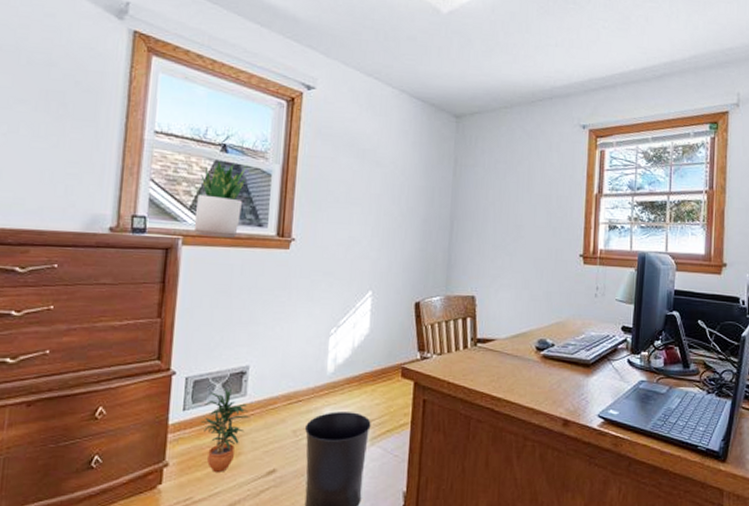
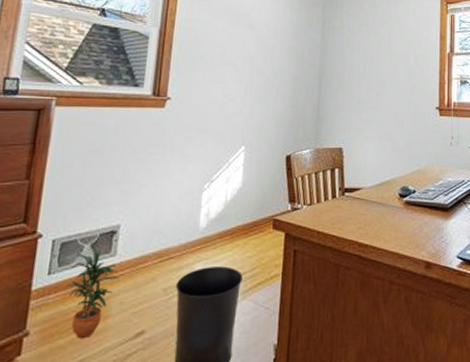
planter: present [194,161,248,238] -> none [69,24,126,98]

